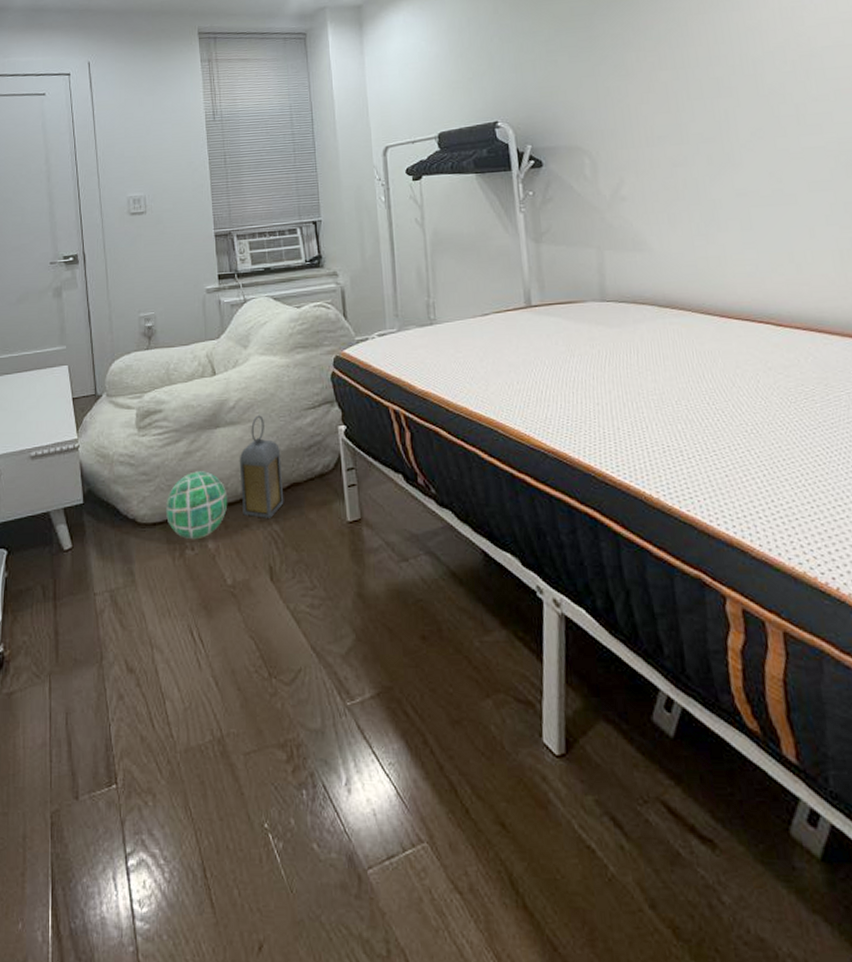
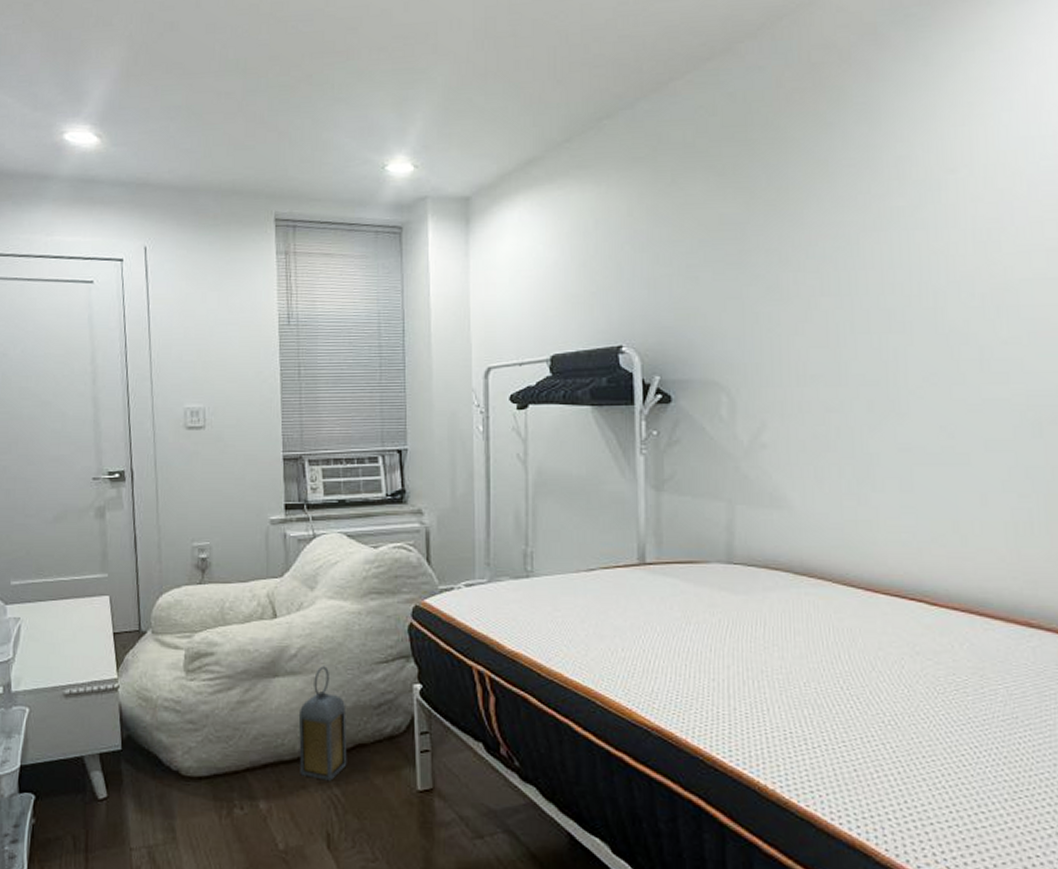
volleyball: present [166,471,228,540] -> none [214,723,284,799]

